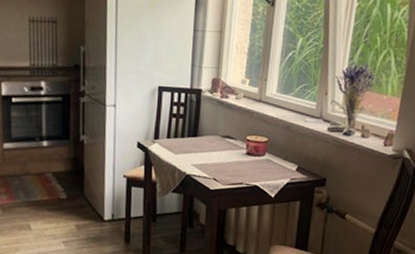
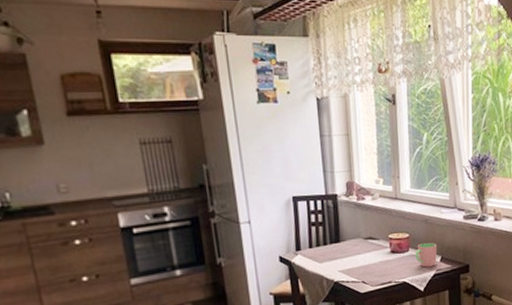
cup: none [270,149,296,175] -> present [415,242,438,268]

